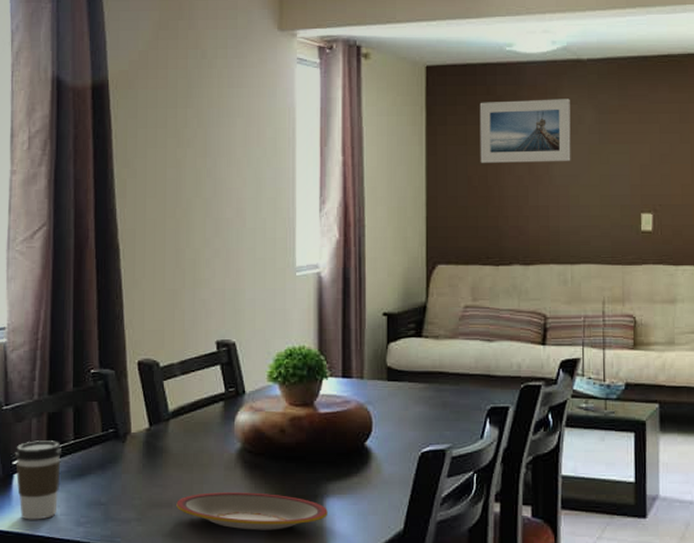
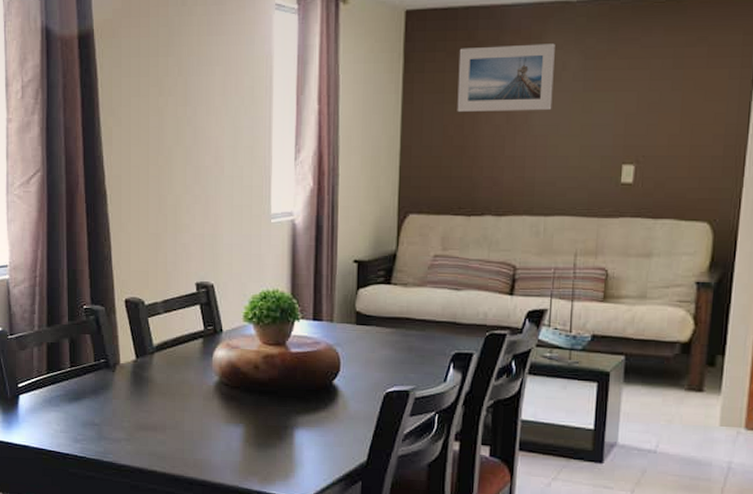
coffee cup: present [14,441,63,520] -> none [19,367,61,436]
plate: present [176,492,328,530] -> none [161,419,297,455]

